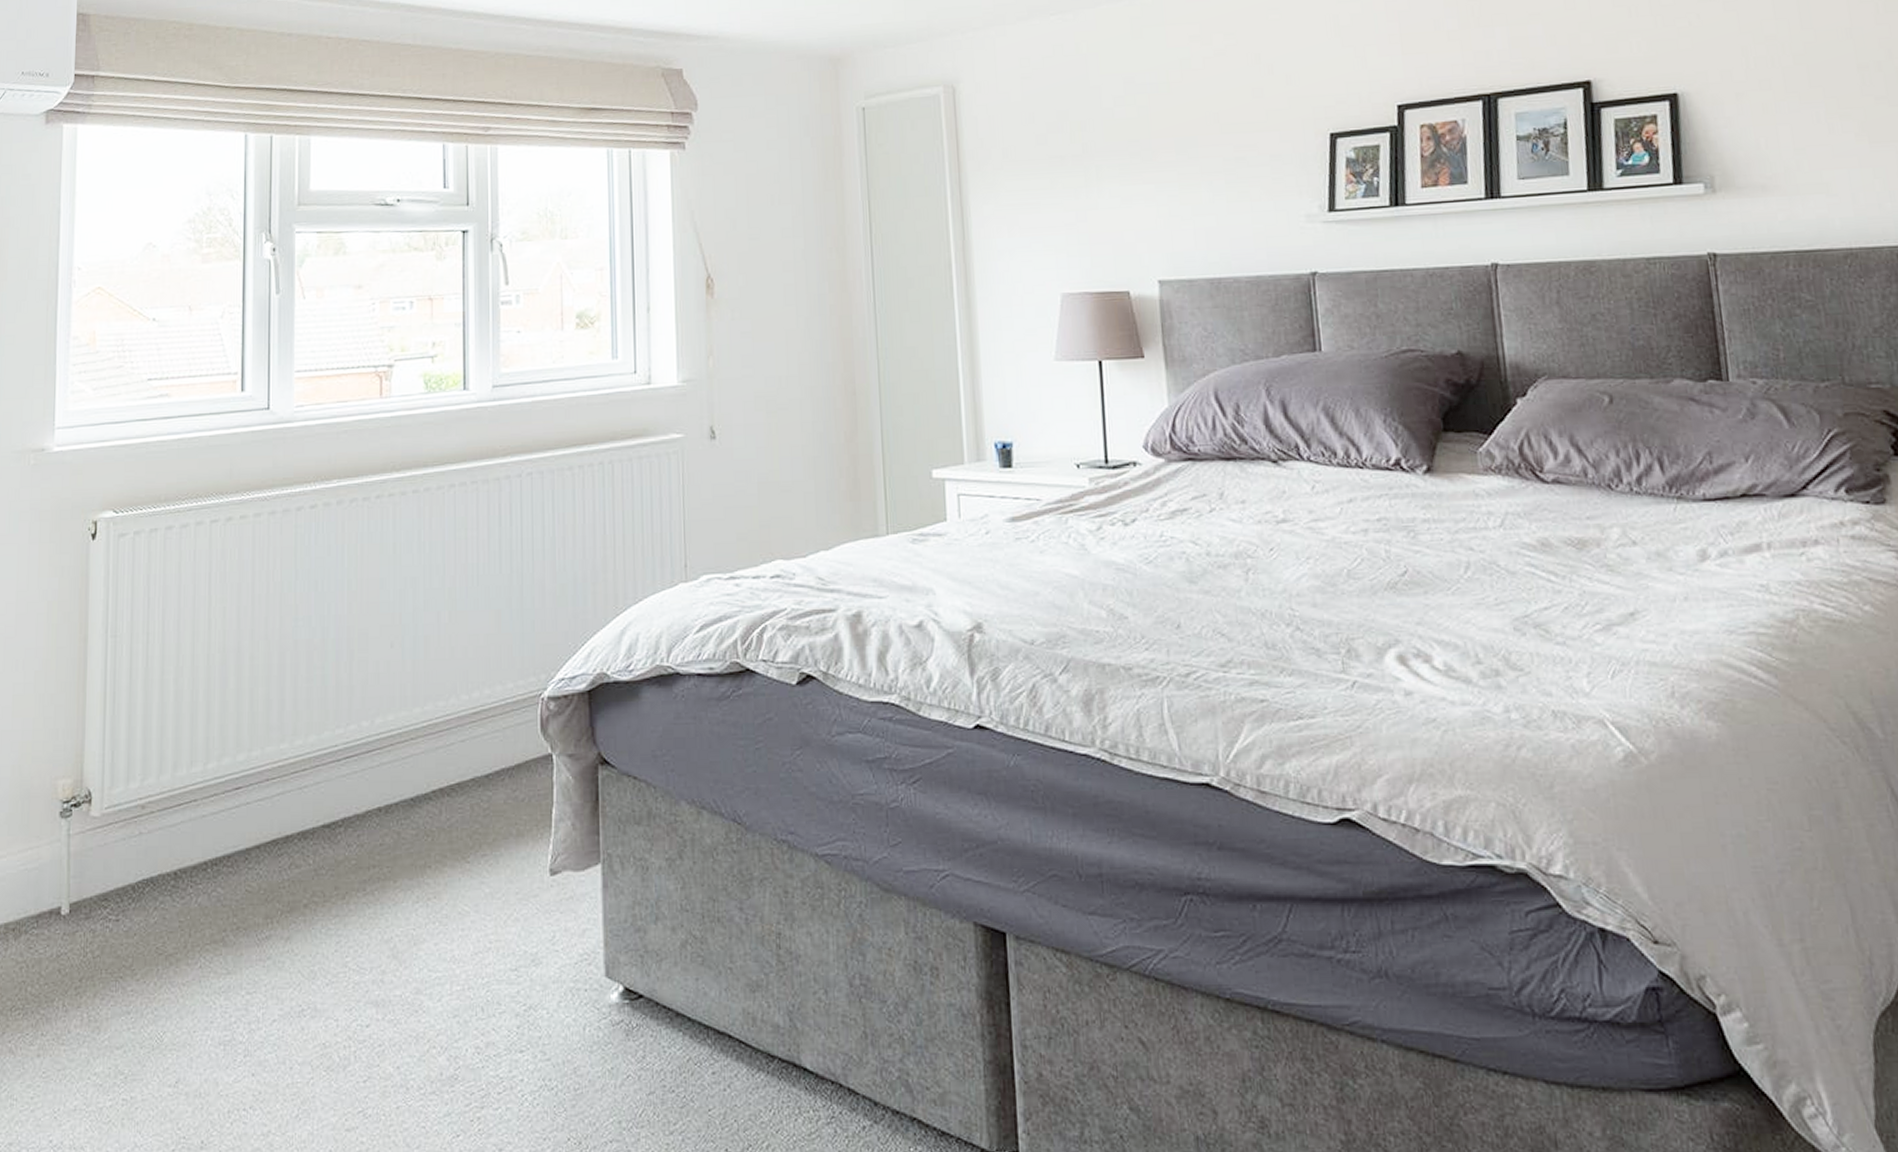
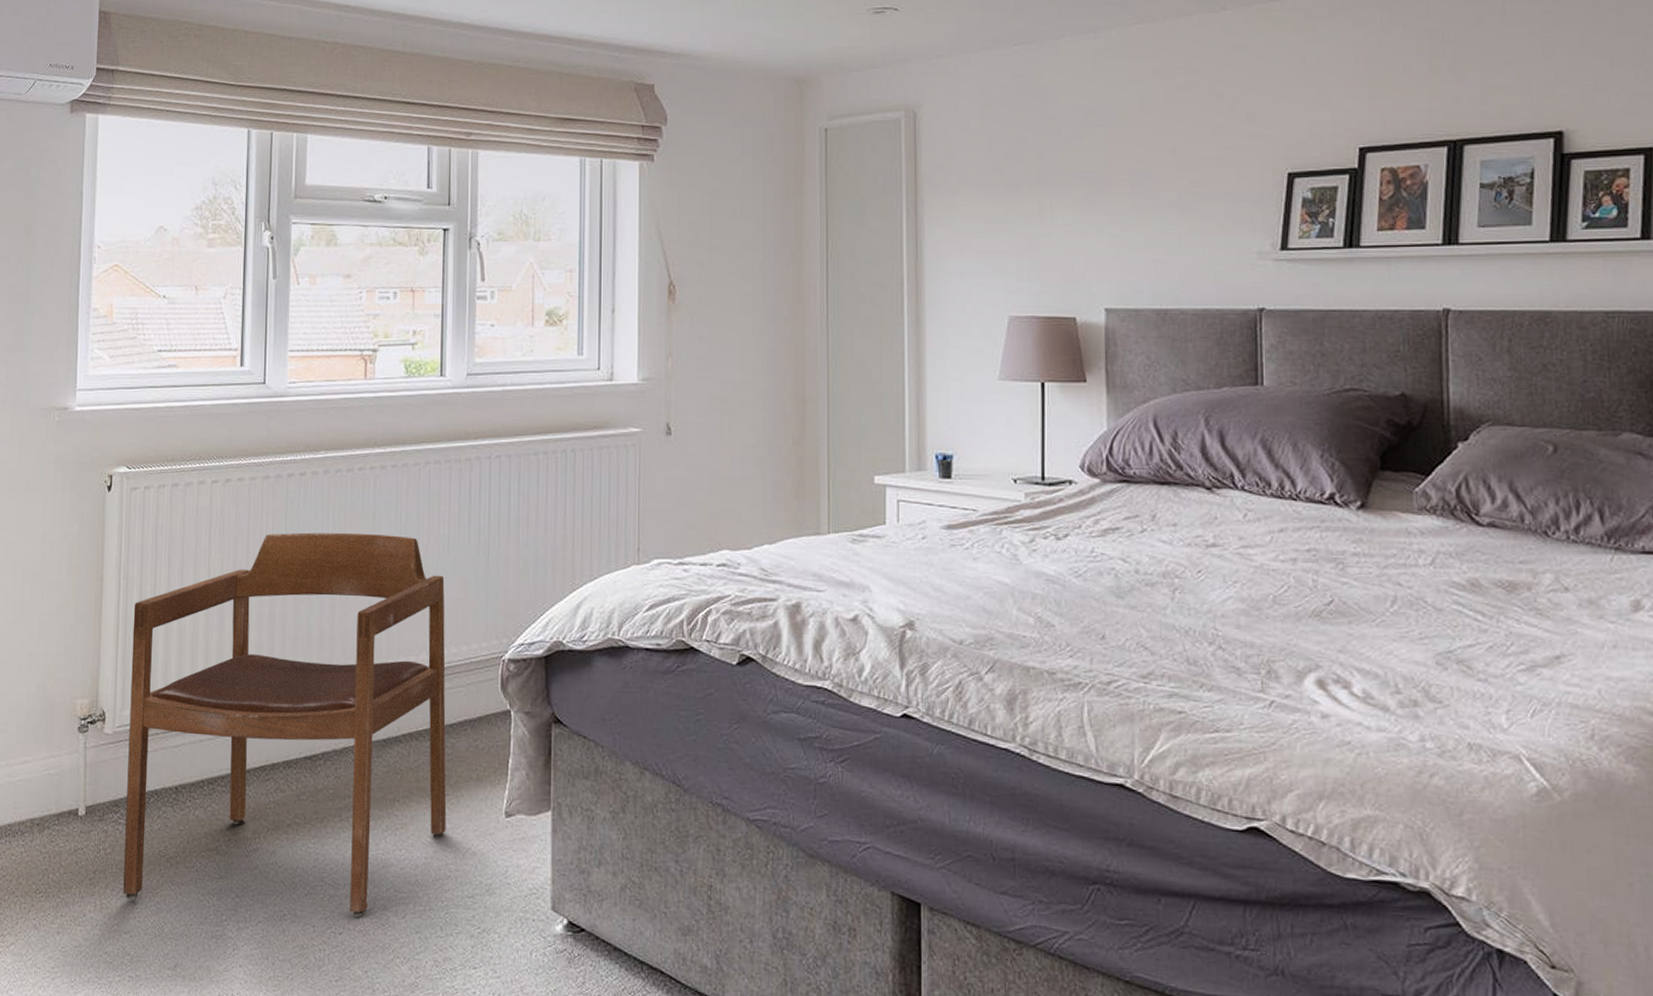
armchair: none [115,568,485,1008] -> present [123,532,447,917]

